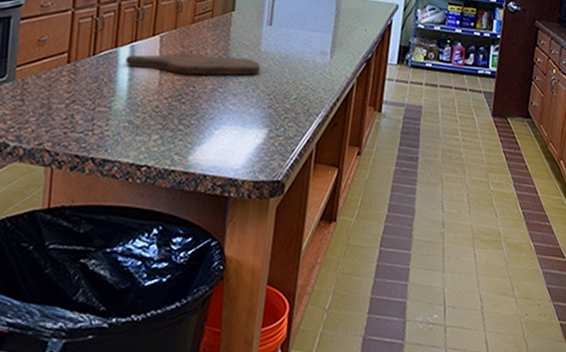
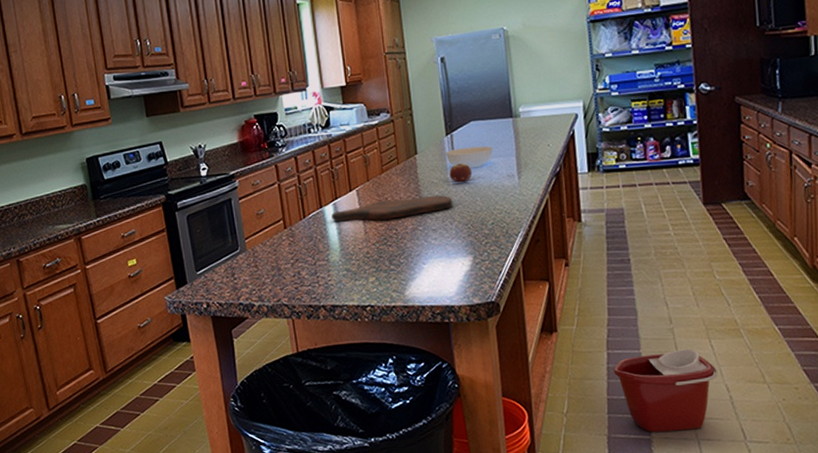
fruit: none [262,29,287,51] -> present [449,163,473,183]
bowl: none [263,14,312,39] -> present [445,146,493,170]
bucket: none [381,255,475,338] -> present [613,349,718,433]

